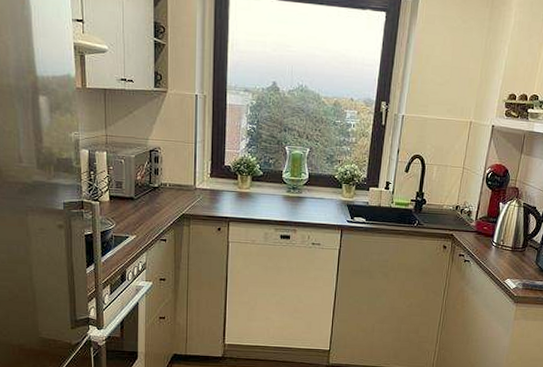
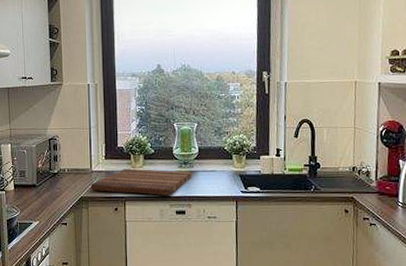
cutting board: none [193,188,300,219] -> present [91,168,192,195]

